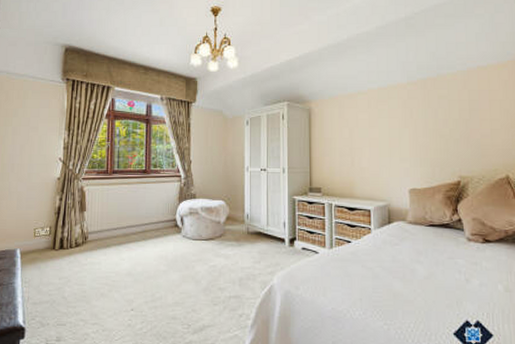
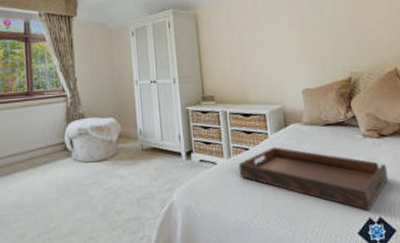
serving tray: none [339,242,490,314] -> present [238,147,389,211]

